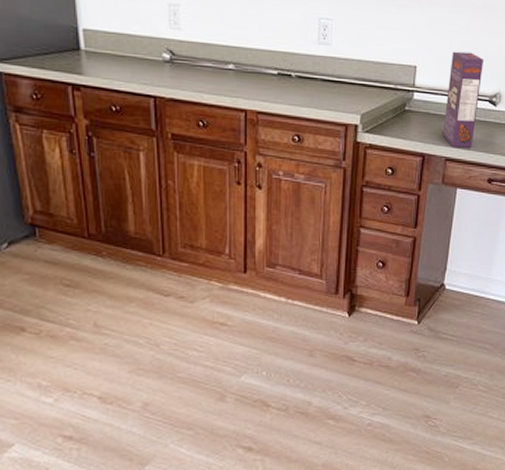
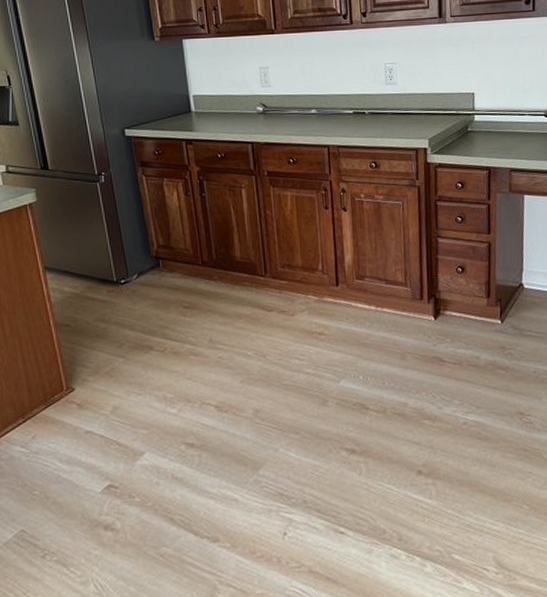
cereal box: present [442,51,483,148] -> none [504,75,536,159]

